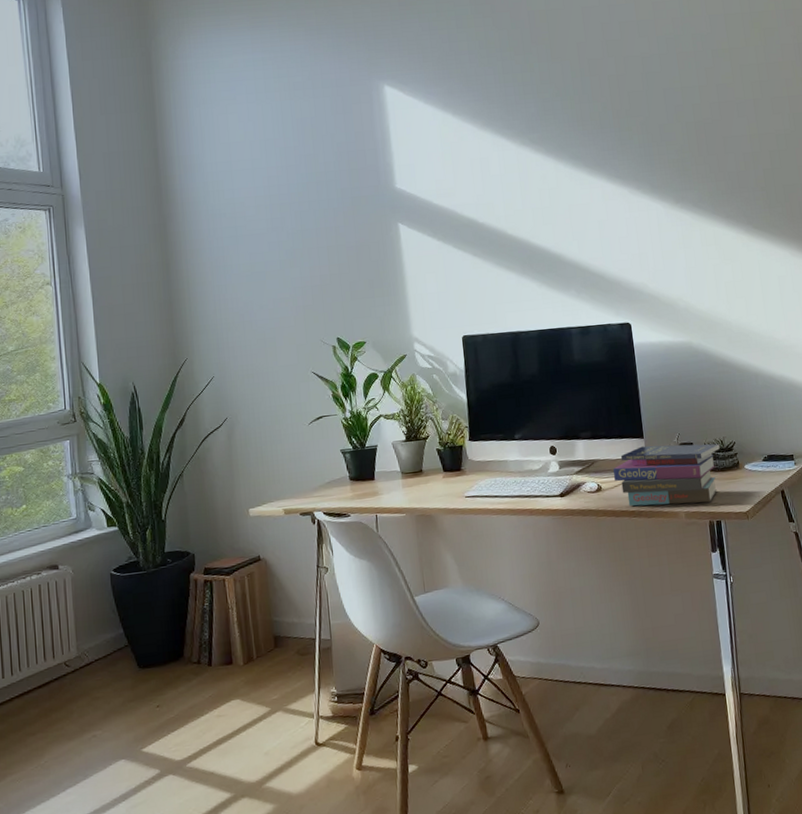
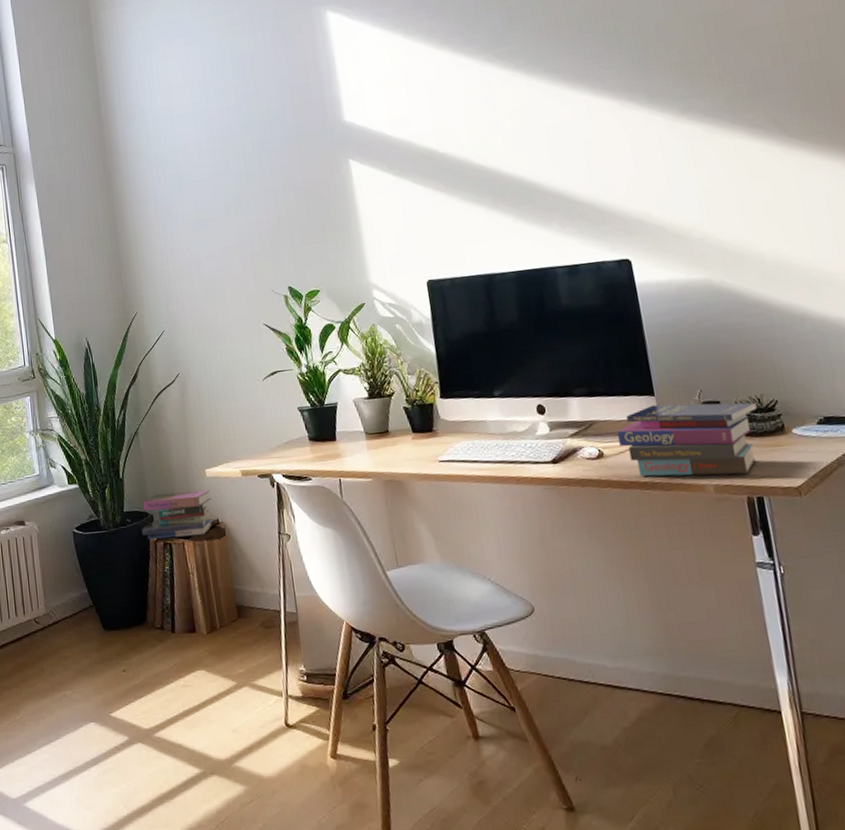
books: none [183,528,255,579] -> present [142,489,214,540]

